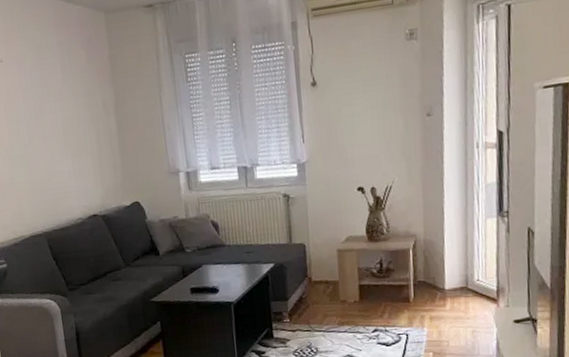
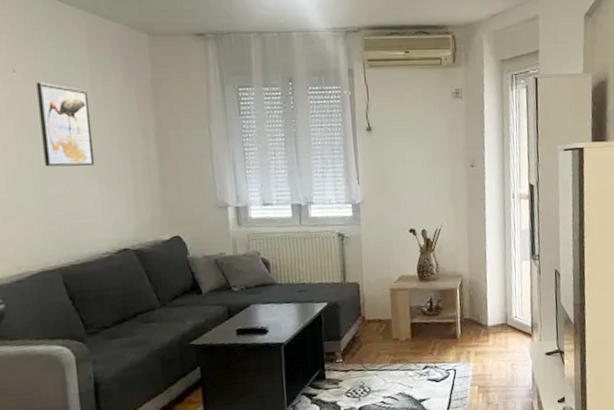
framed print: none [19,68,67,145] -> present [36,82,95,167]

